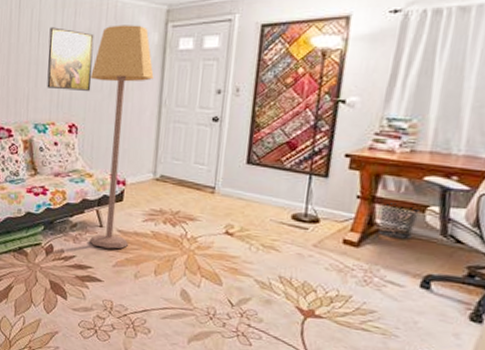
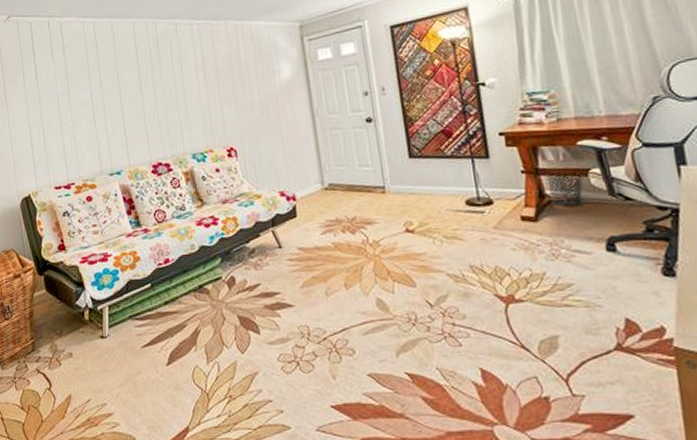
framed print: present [47,27,94,91] -> none [191,57,242,117]
lamp: present [89,25,154,249] -> none [239,43,313,270]

